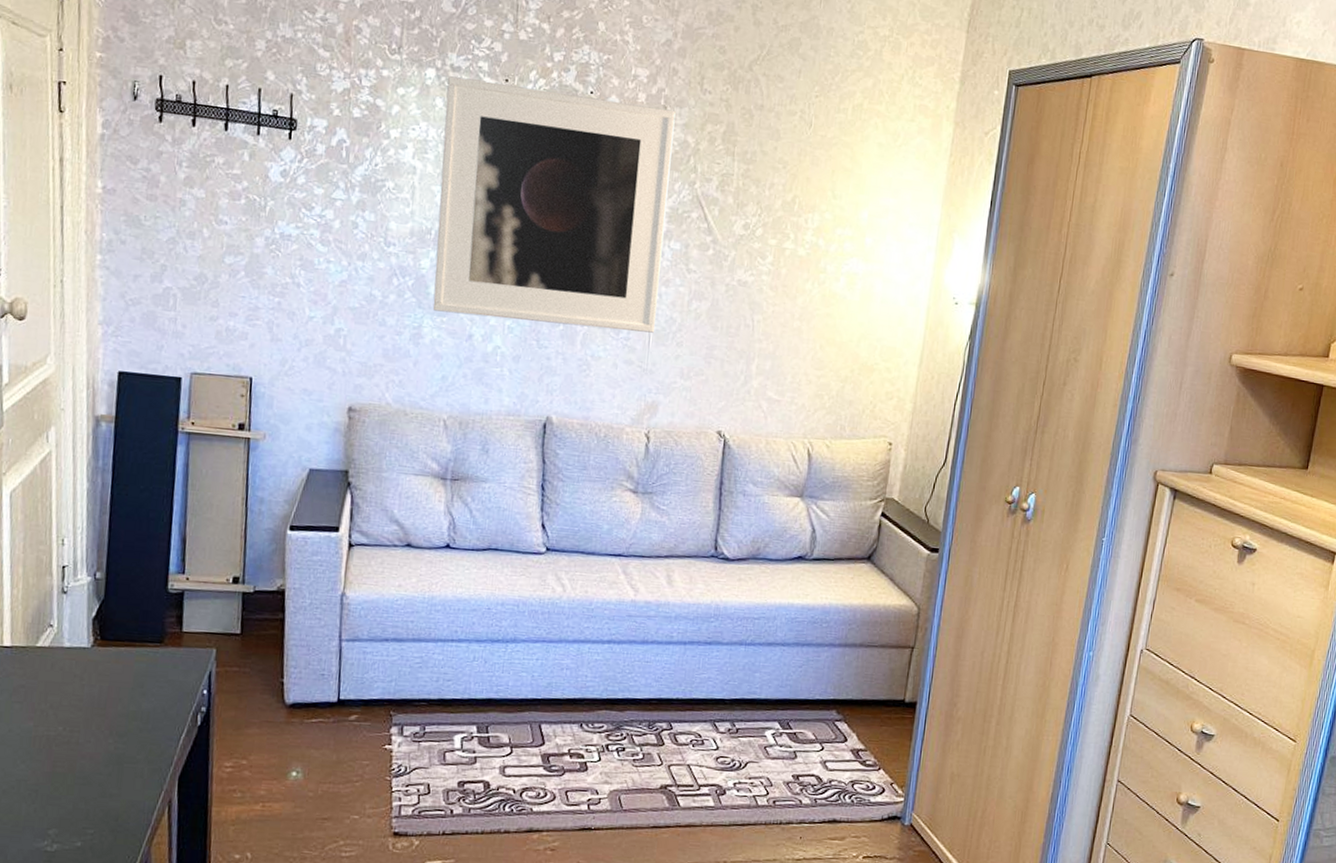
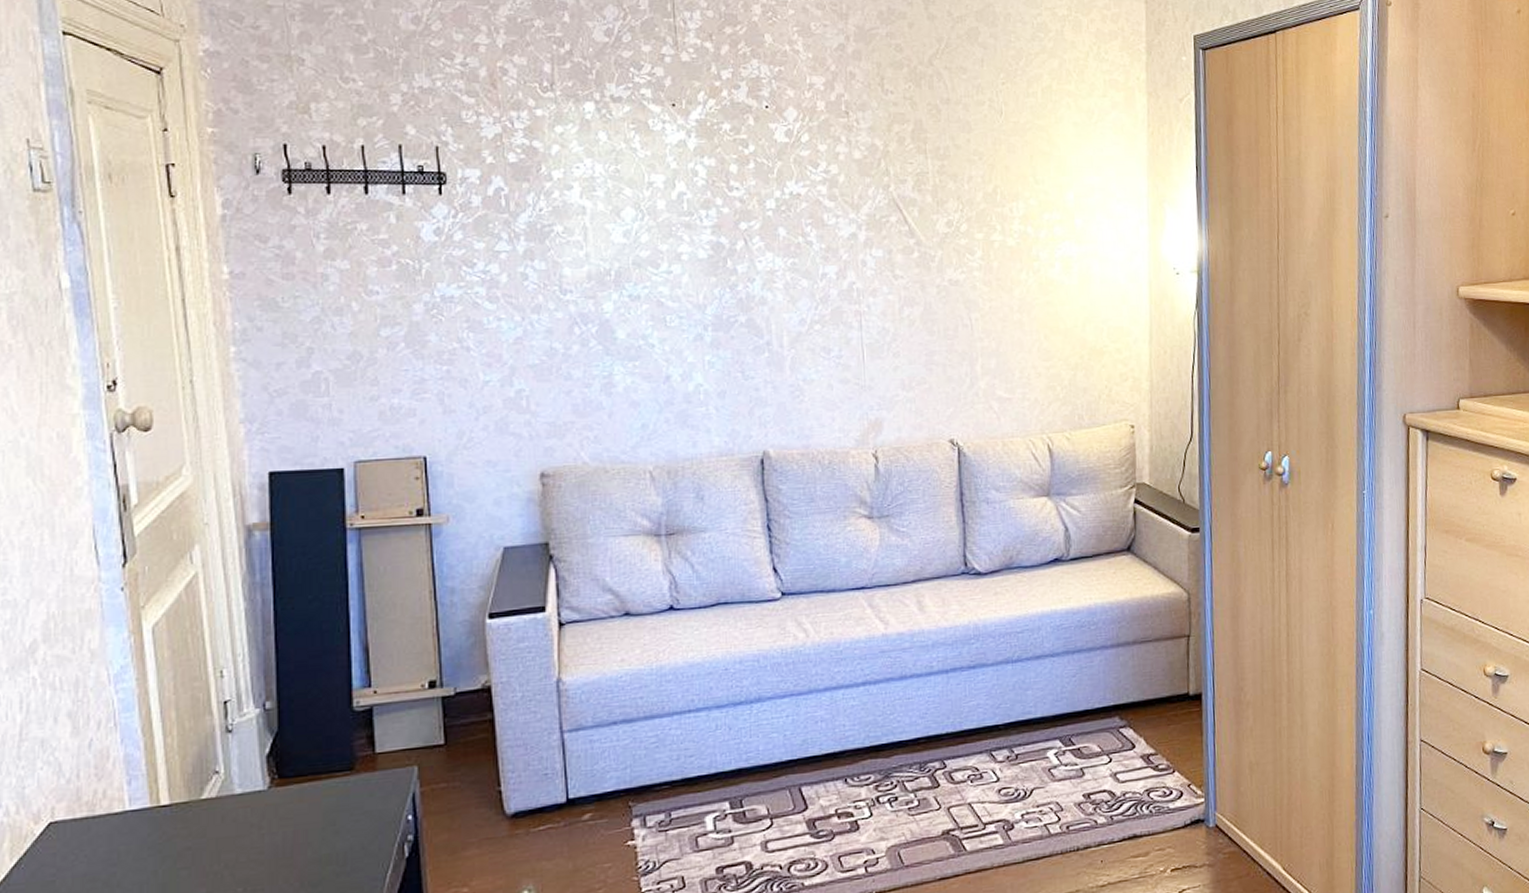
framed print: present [432,76,676,333] -> none [609,108,868,356]

